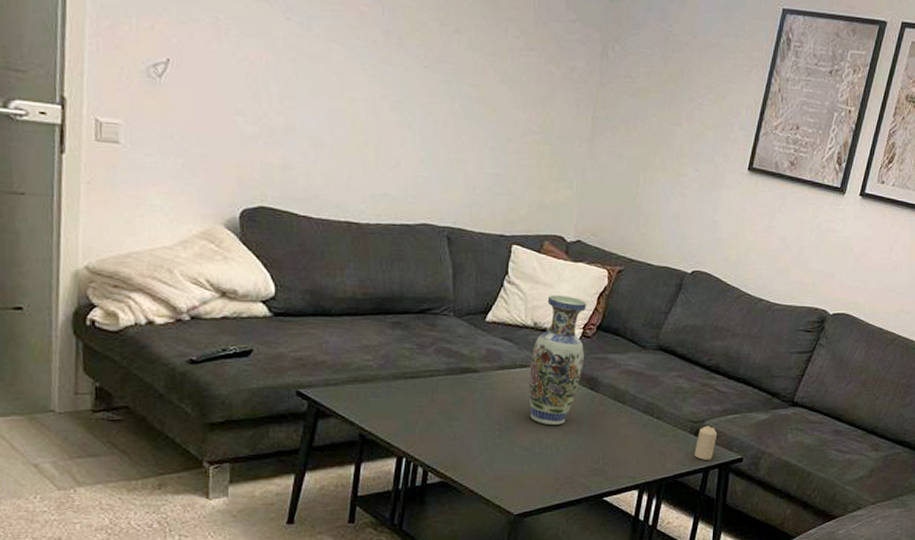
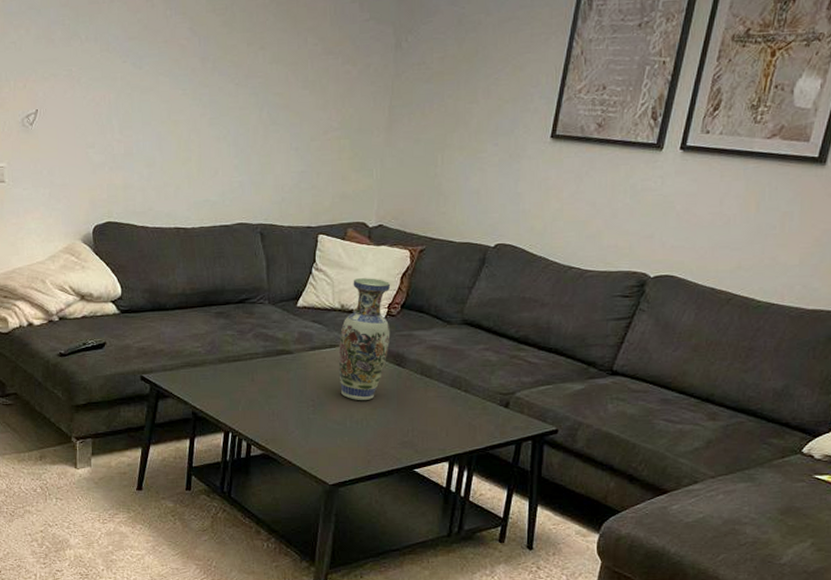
candle: present [694,425,718,460] -> none [505,397,530,432]

